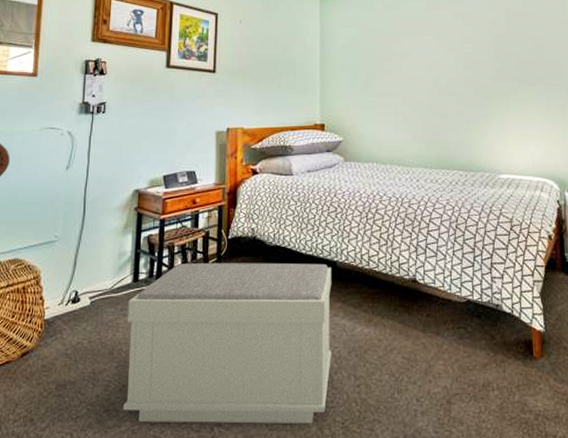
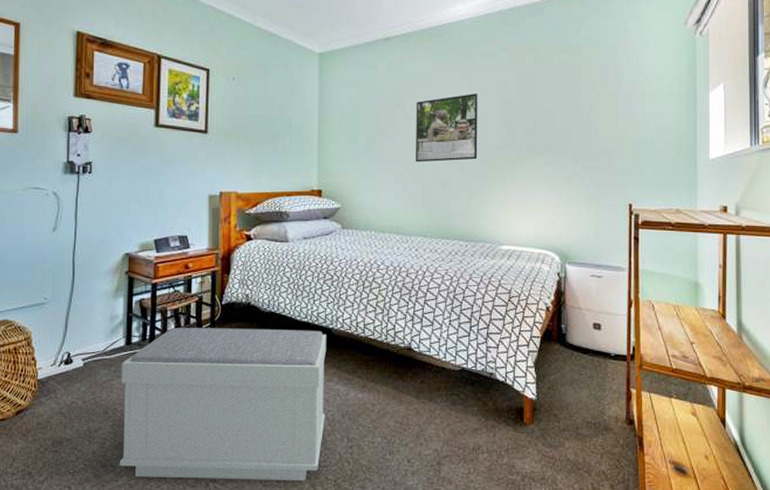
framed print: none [412,30,473,96] -> present [416,93,478,163]

